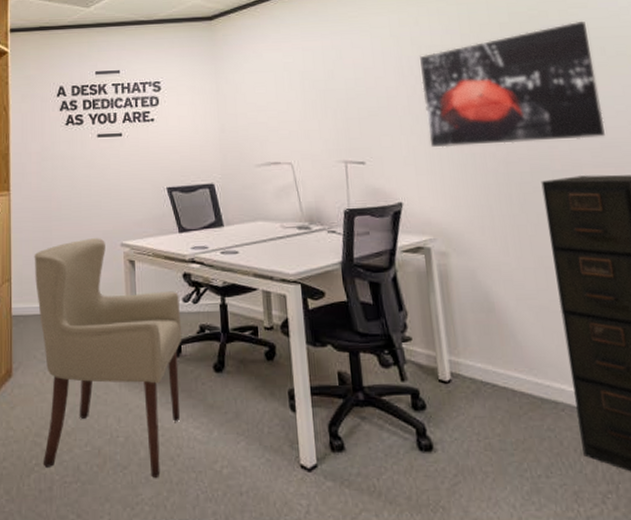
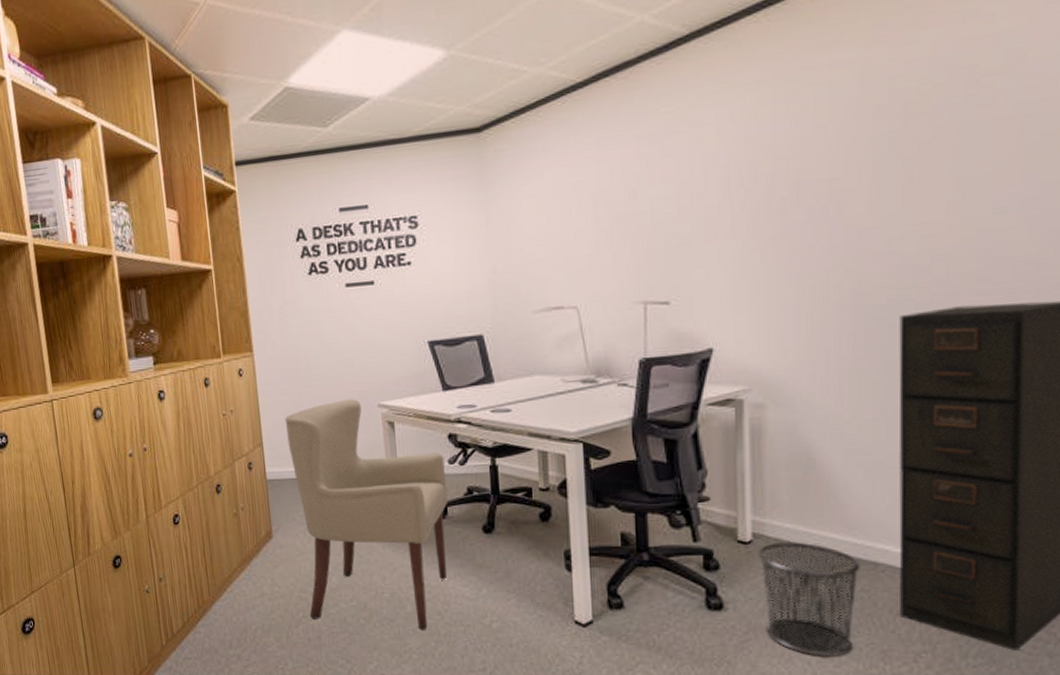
wall art: present [420,21,605,148] -> none [753,93,1004,280]
waste bin: none [456,381,549,501] -> present [757,542,861,658]

